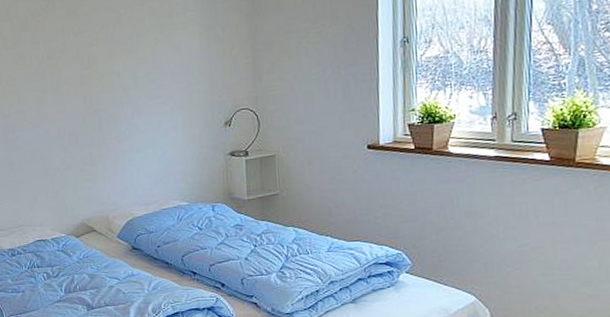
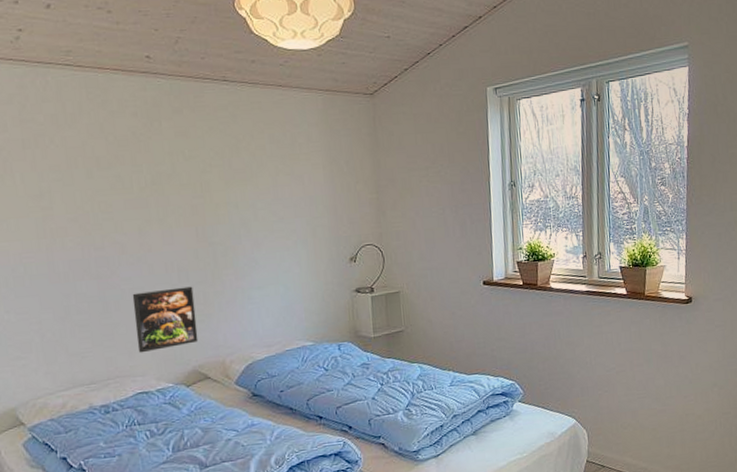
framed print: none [32,149,86,207] -> present [132,286,199,353]

